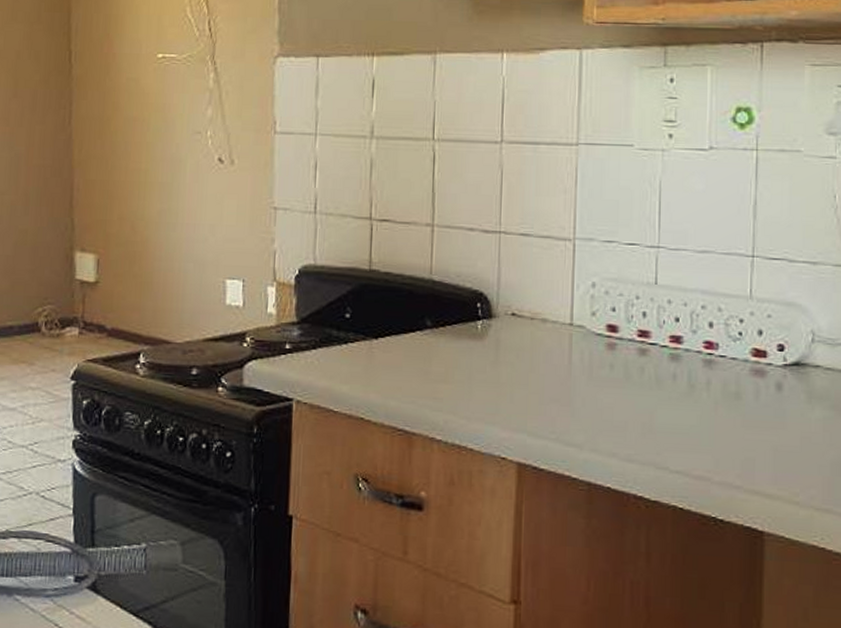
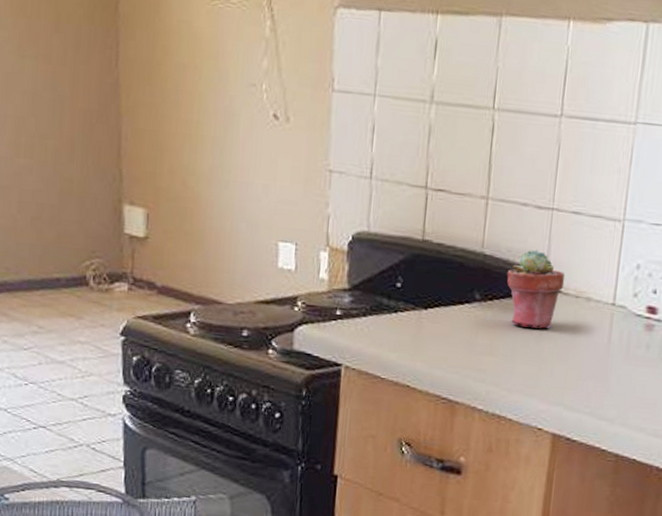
potted succulent: none [458,273,518,353] -> present [507,249,565,329]

